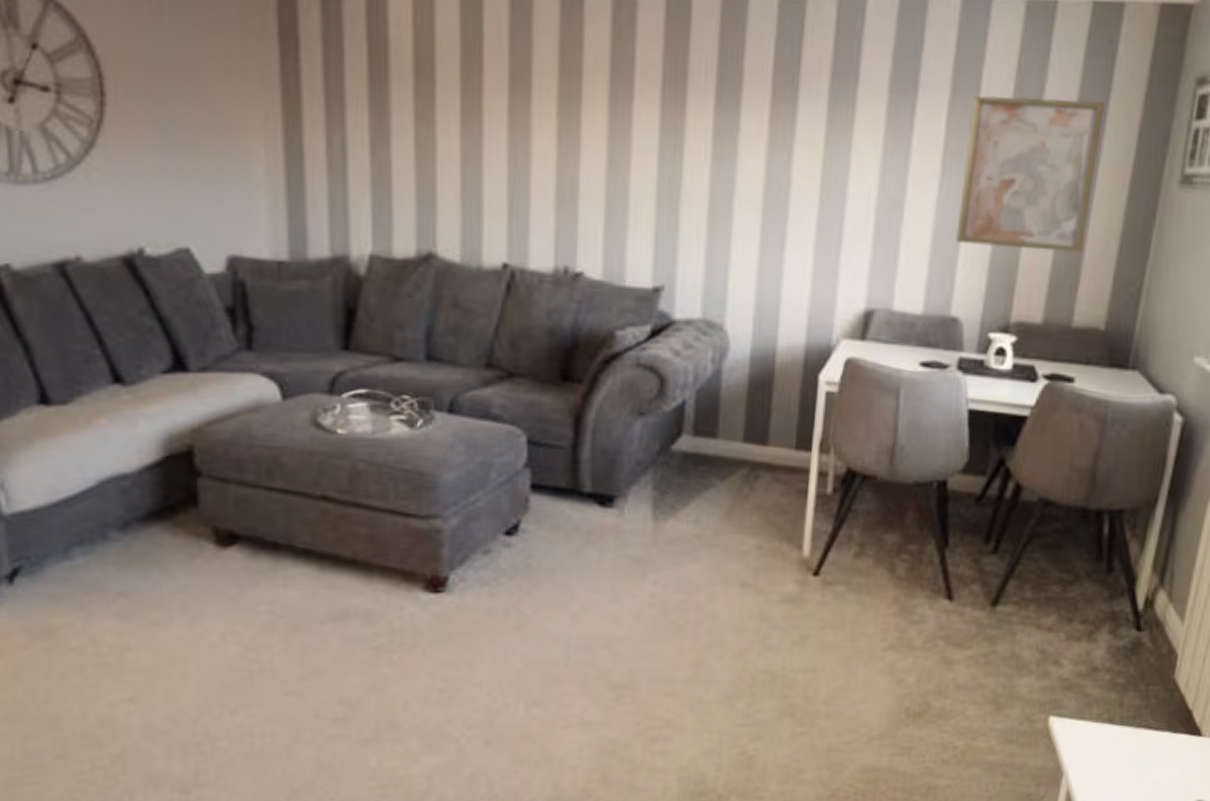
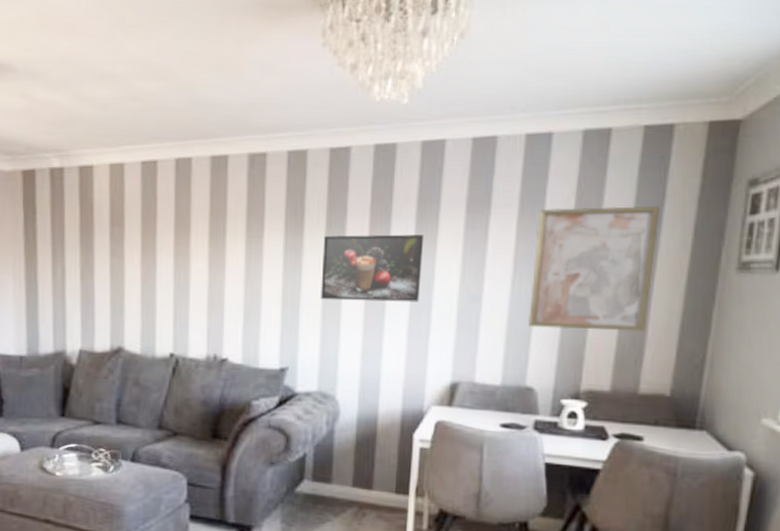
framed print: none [707,111,838,206] -> present [320,234,424,302]

